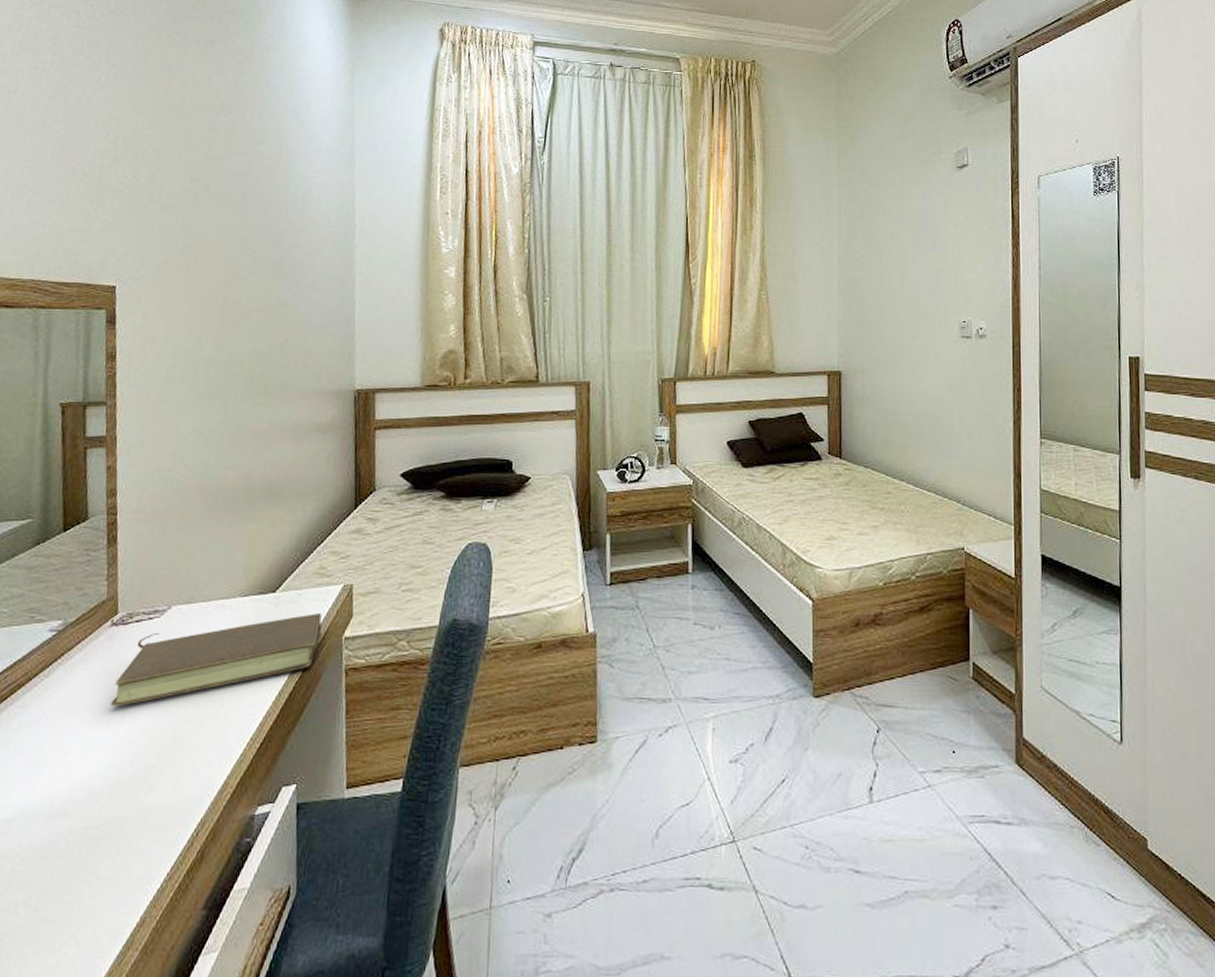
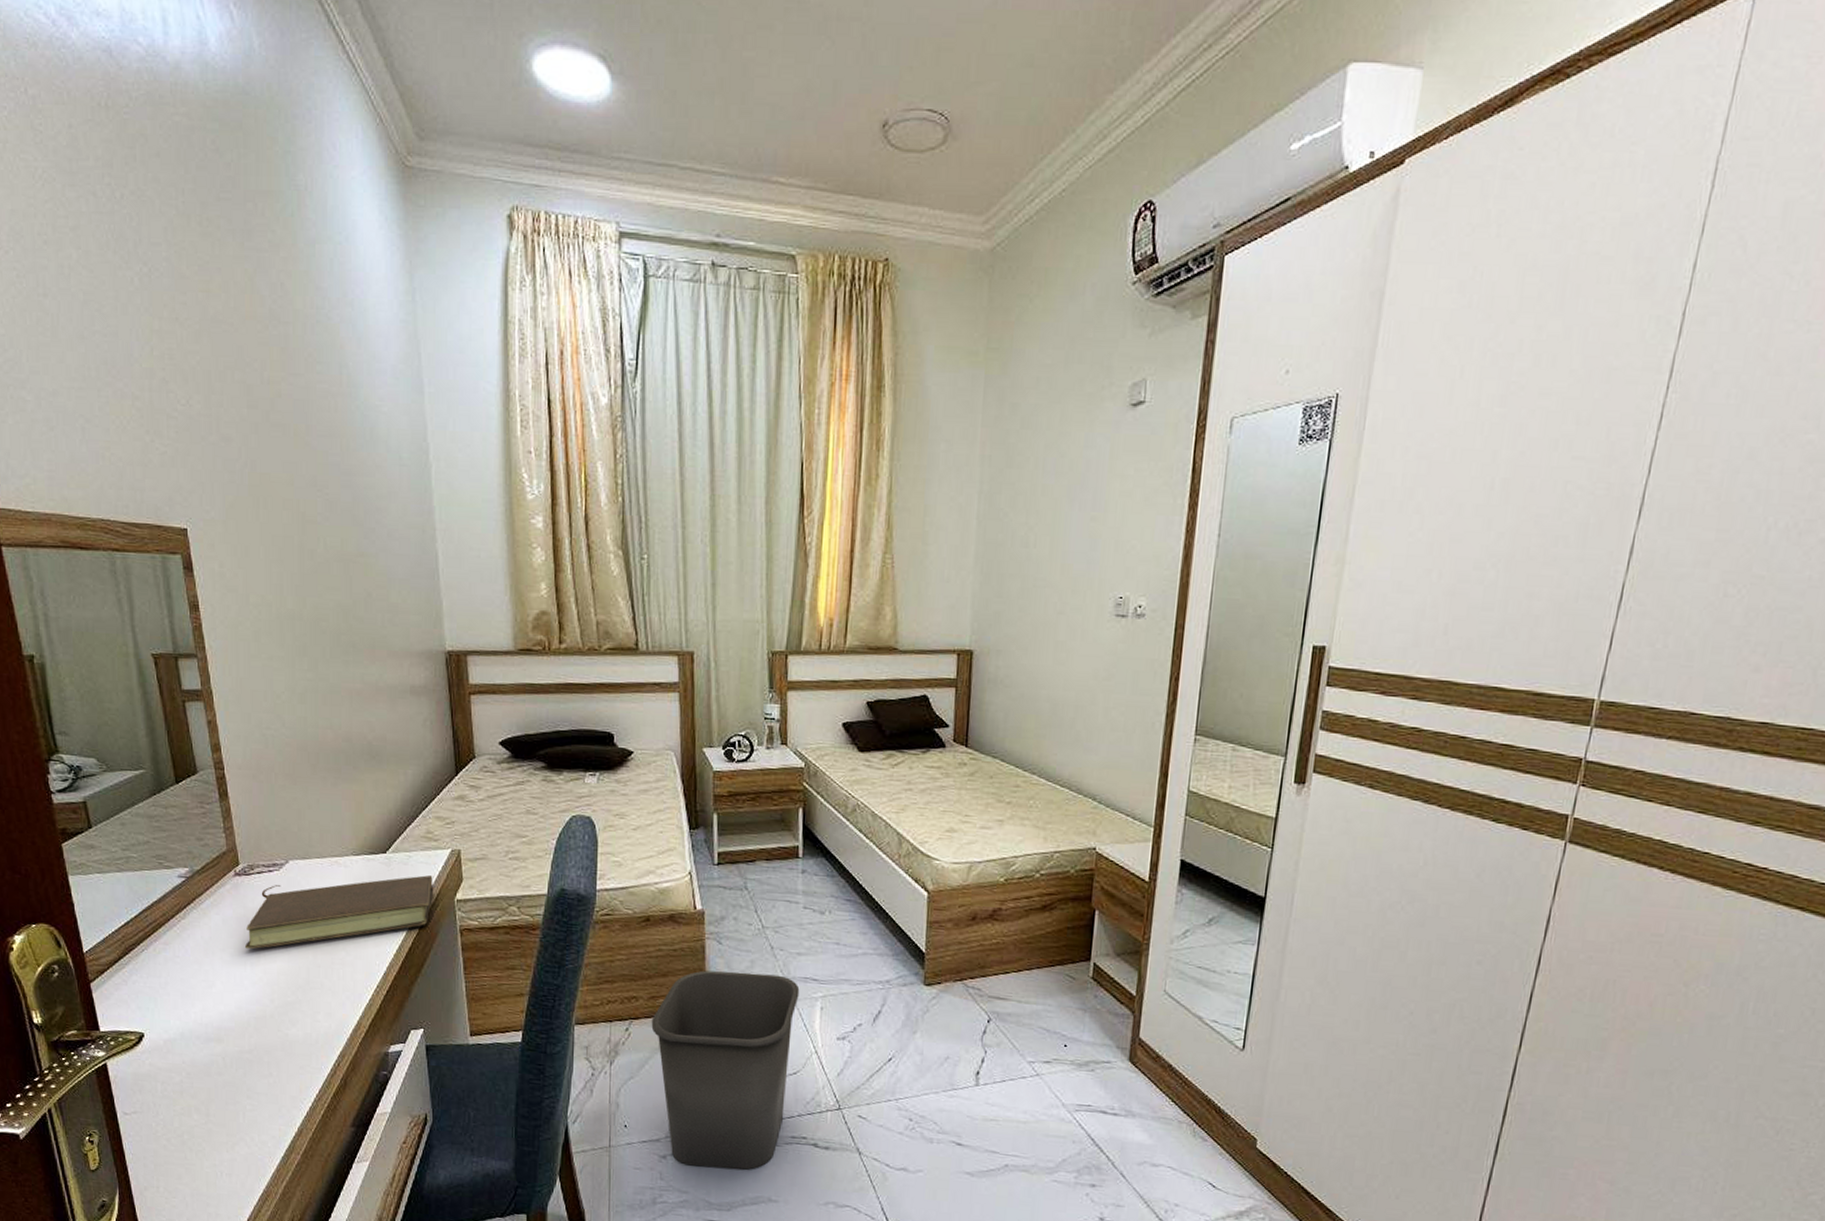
waste bin: none [539,696,691,924] -> present [651,970,800,1170]

